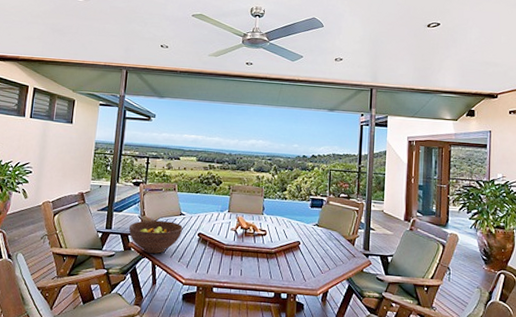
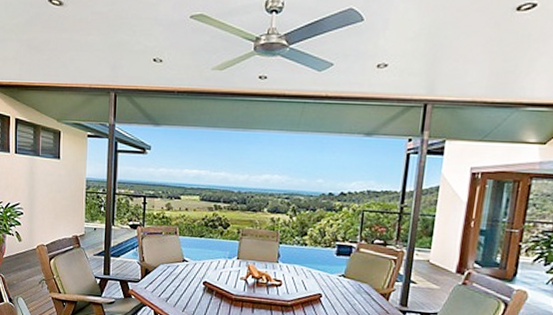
fruit bowl: present [128,220,183,254] -> none [127,266,187,302]

